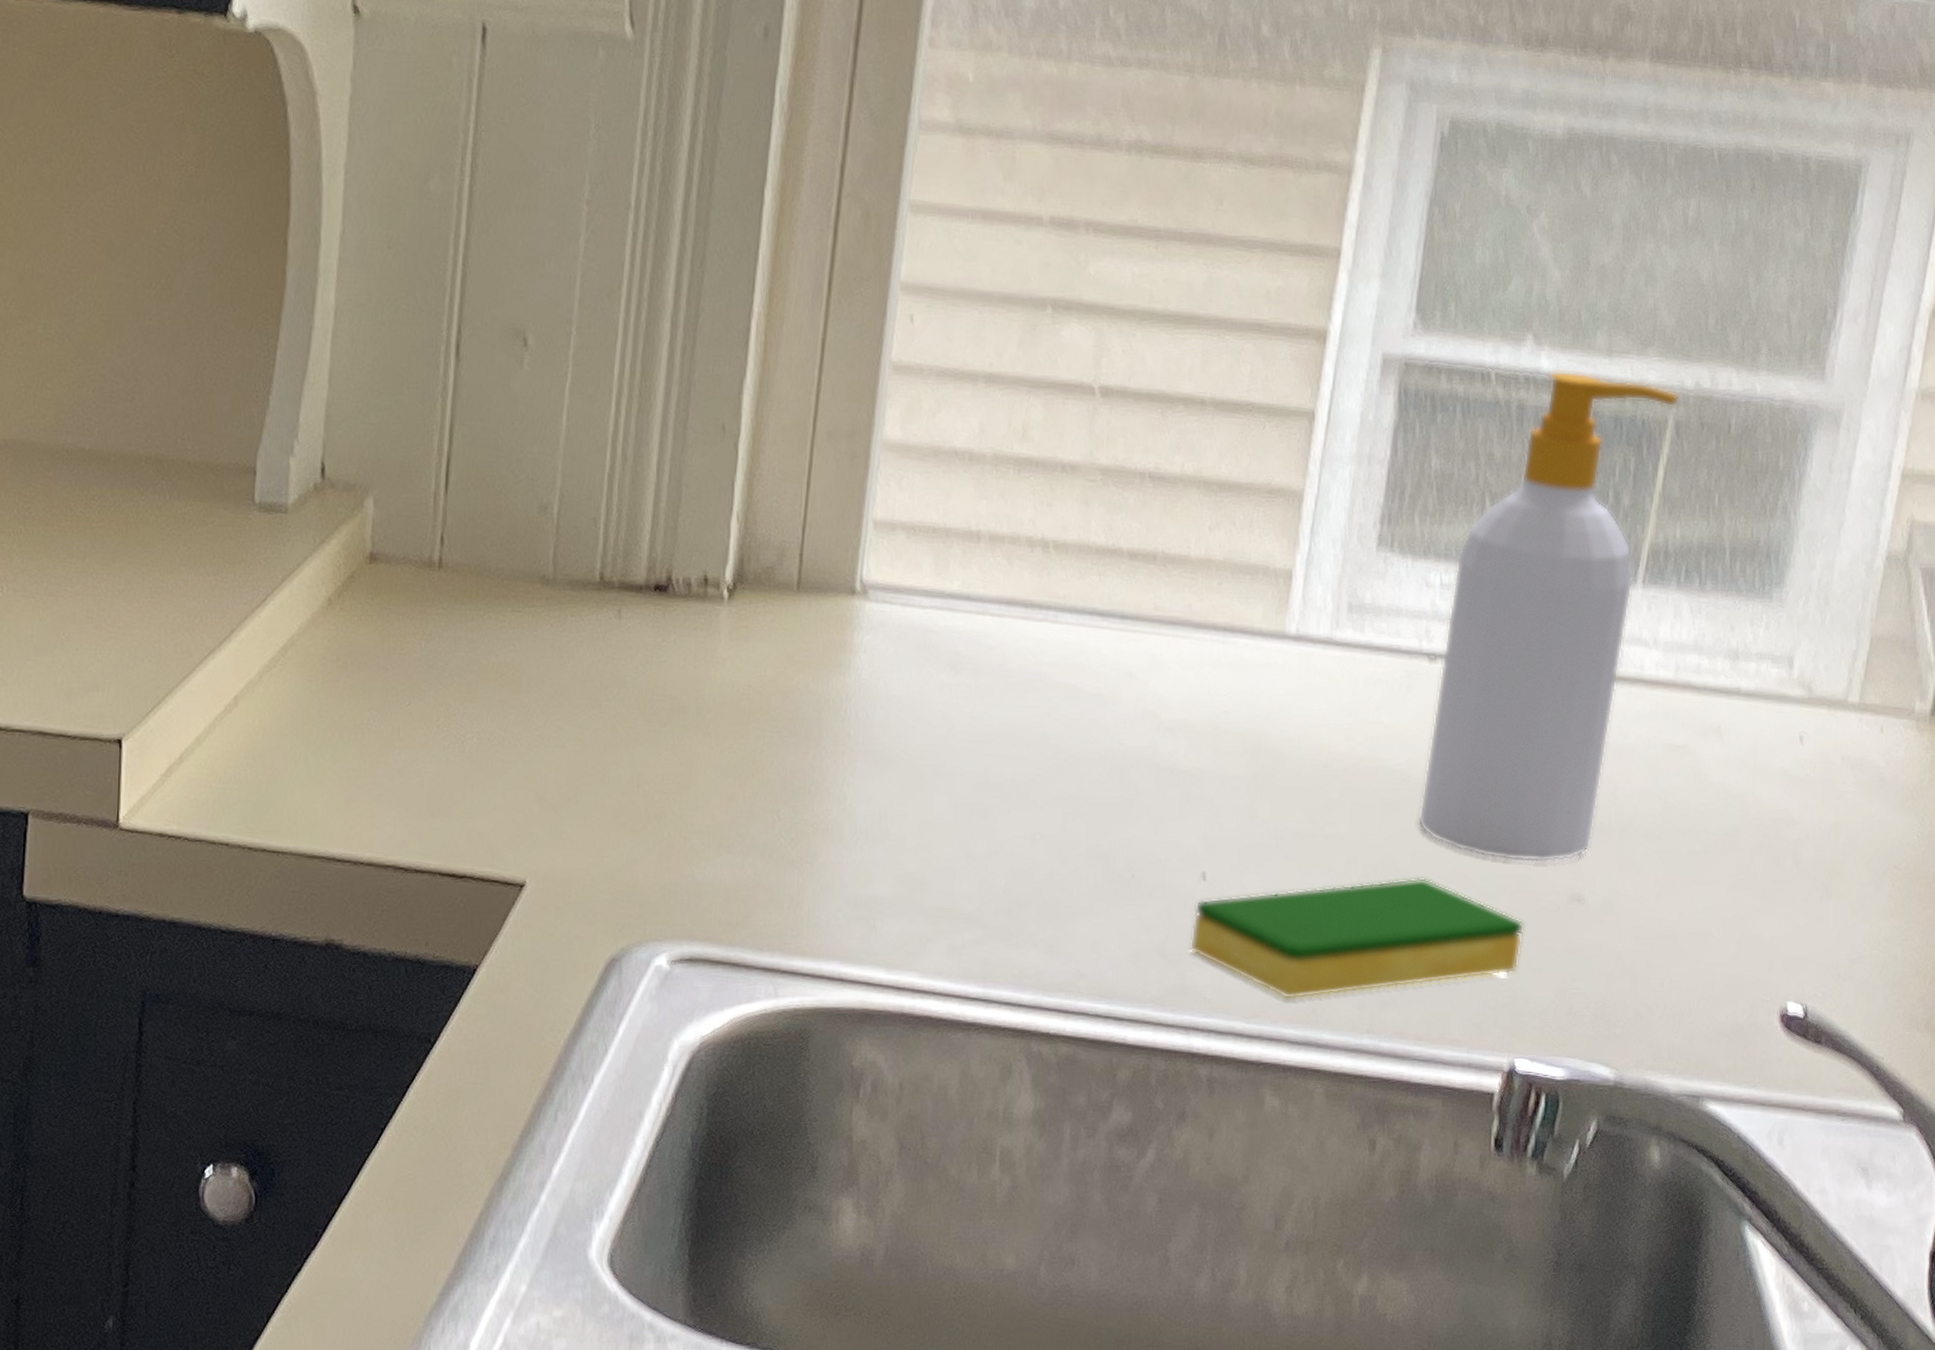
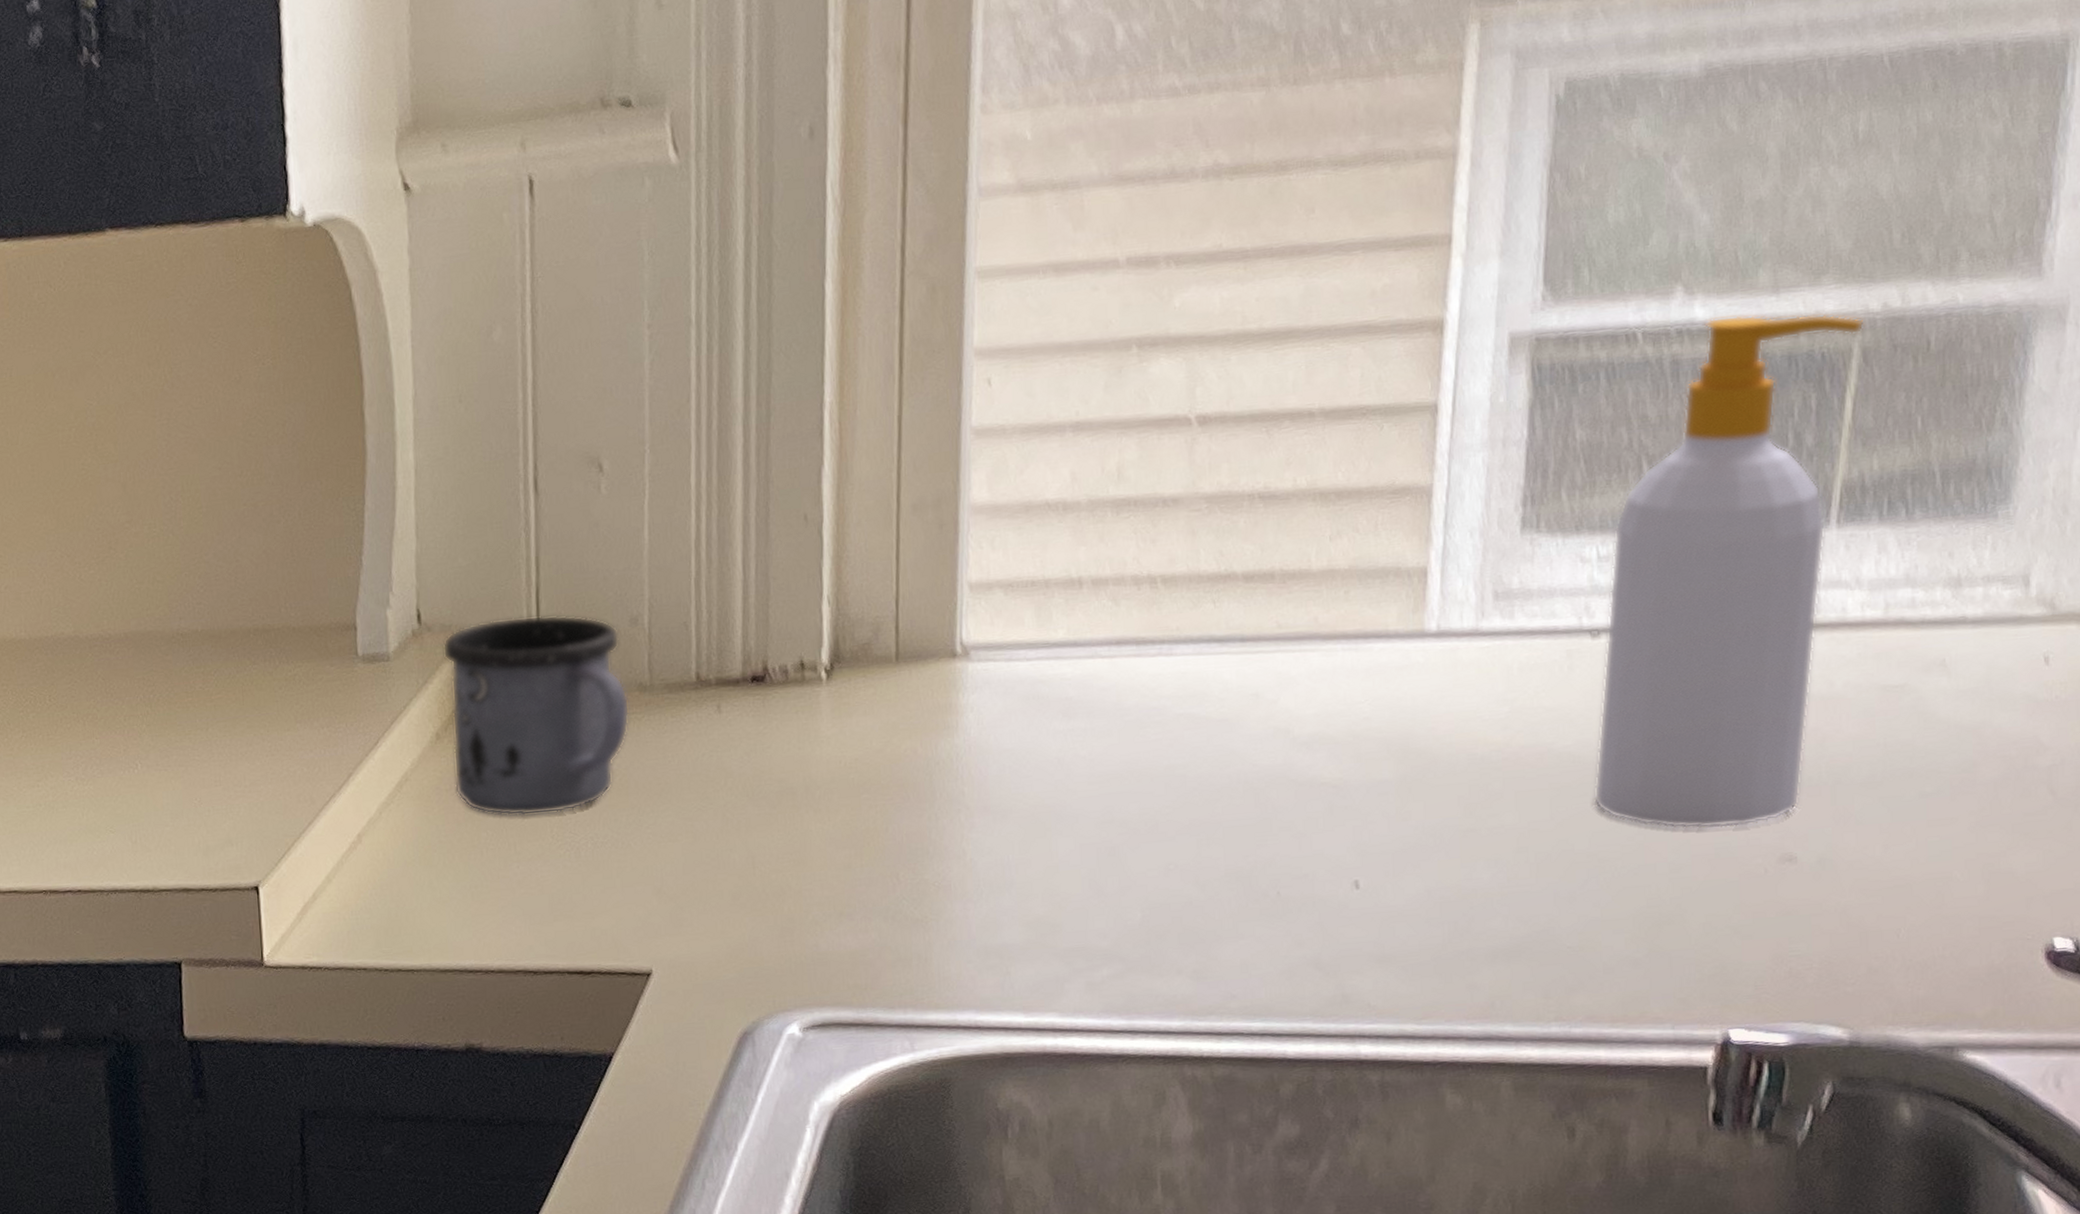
mug: none [342,485,530,702] -> present [442,615,630,816]
dish sponge: present [1189,877,1524,1000] -> none [1347,857,1728,997]

